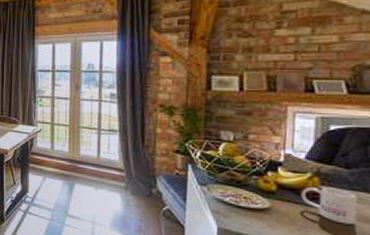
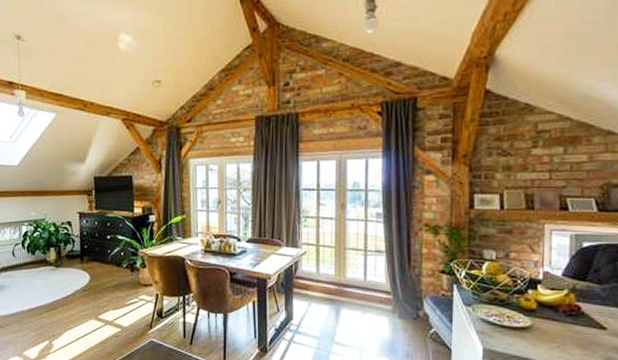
mug: present [301,186,358,225] -> none [559,303,610,340]

